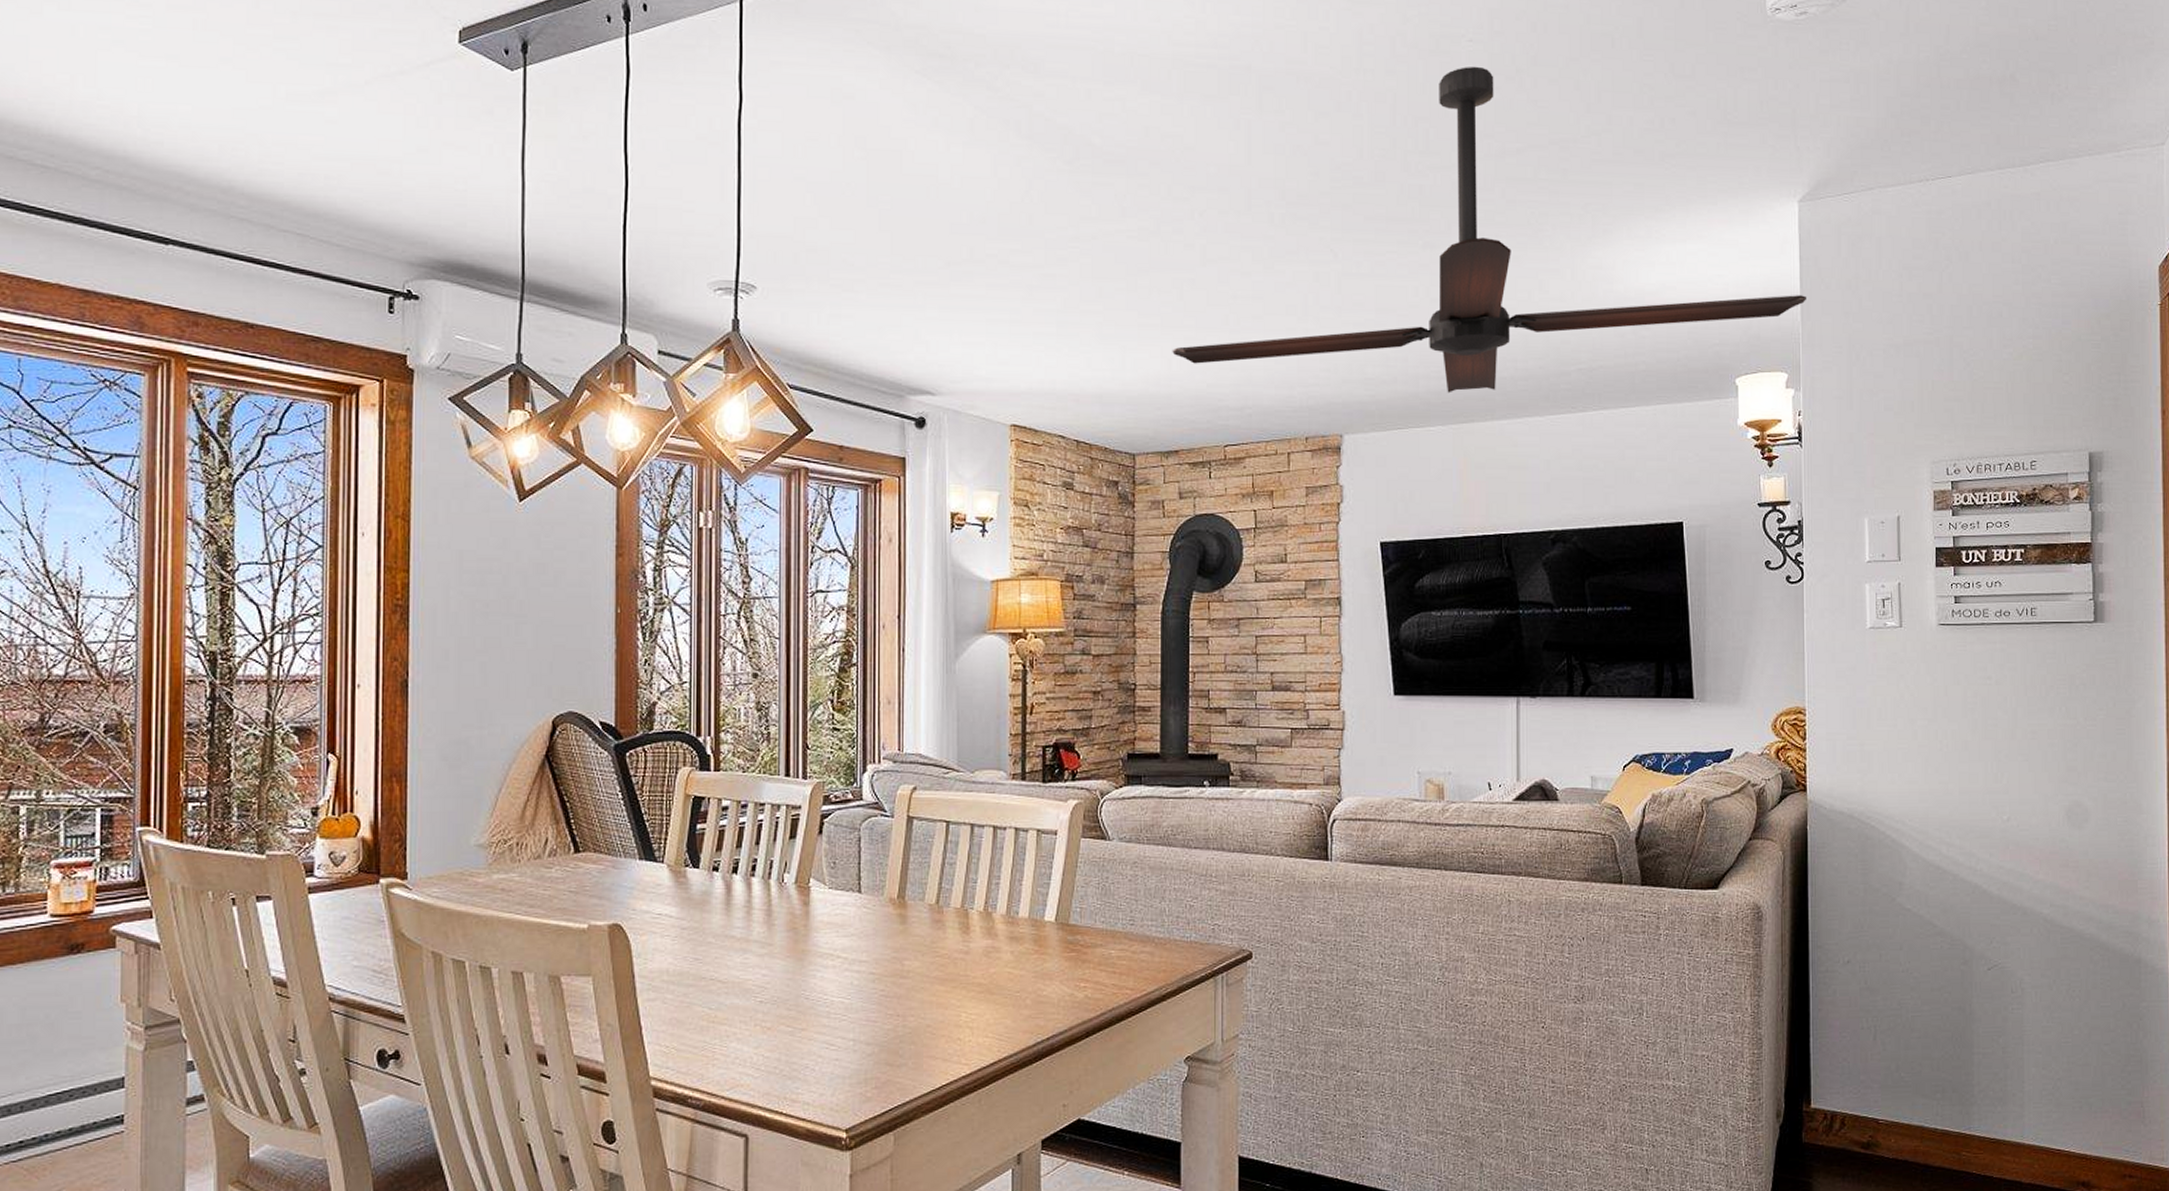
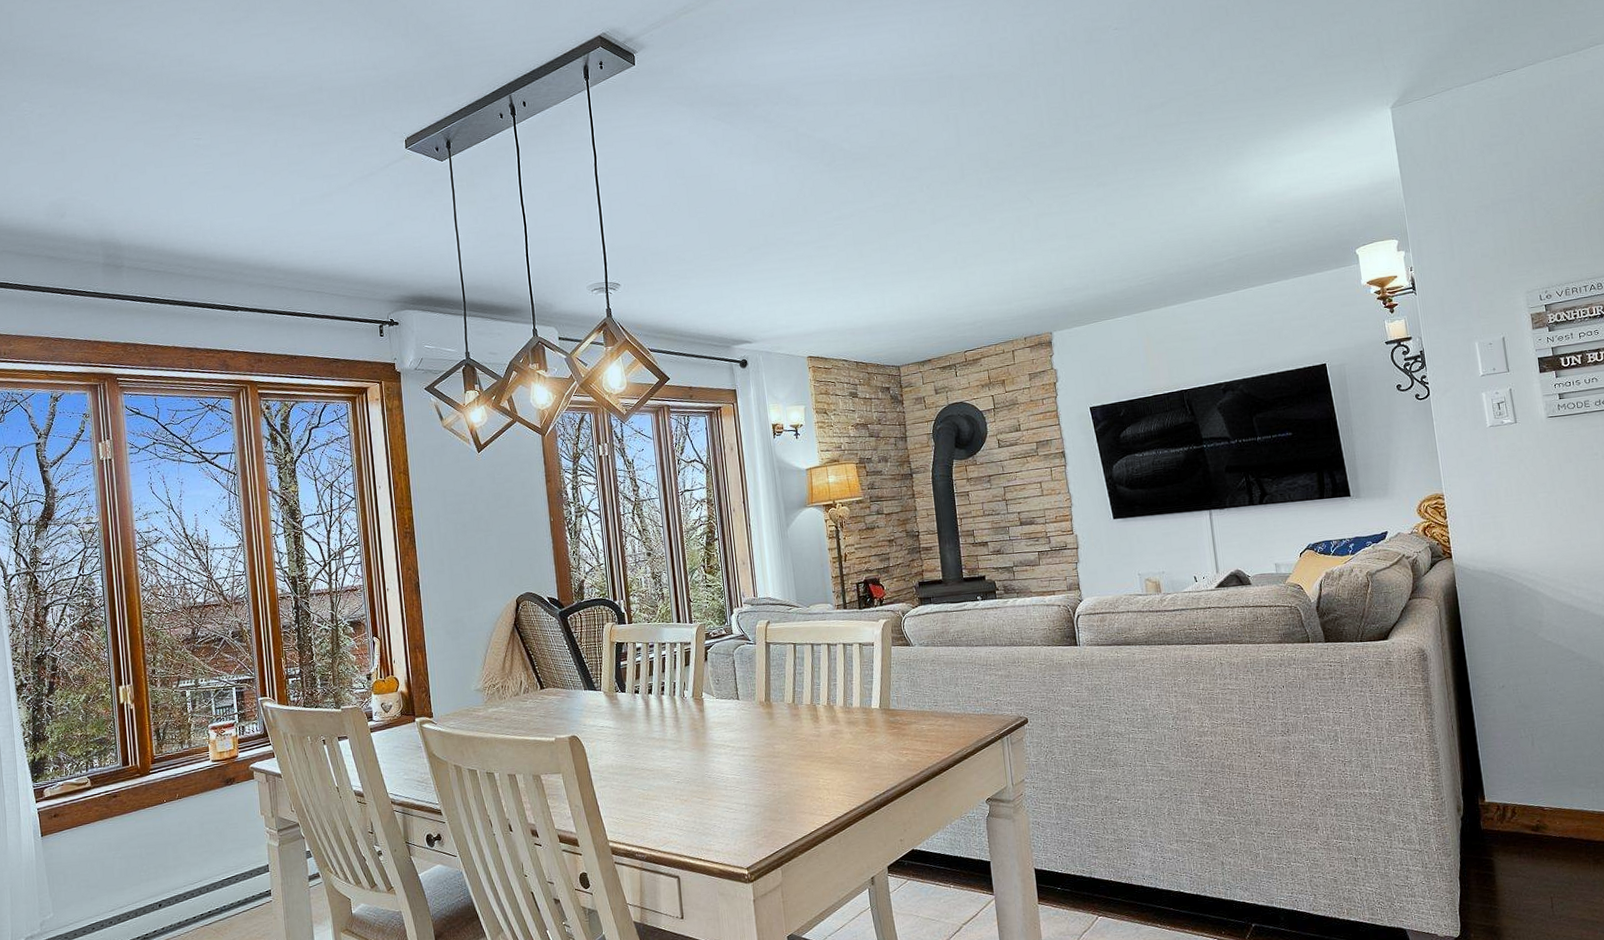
ceiling fan: present [1172,66,1807,393] -> none [918,47,1407,296]

